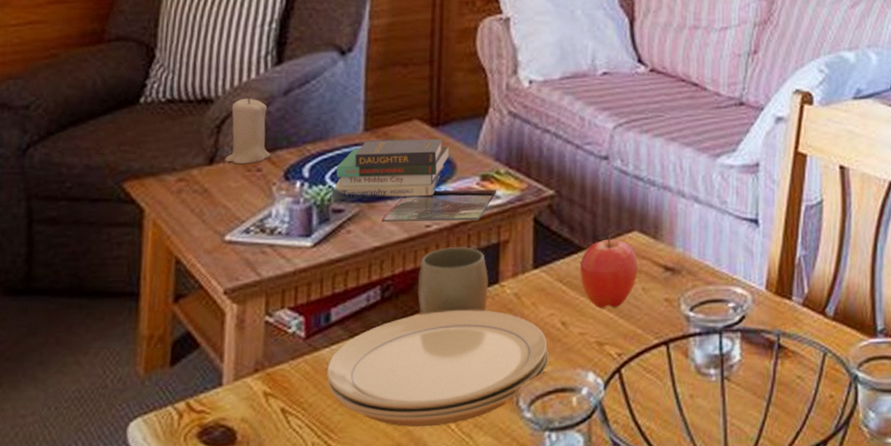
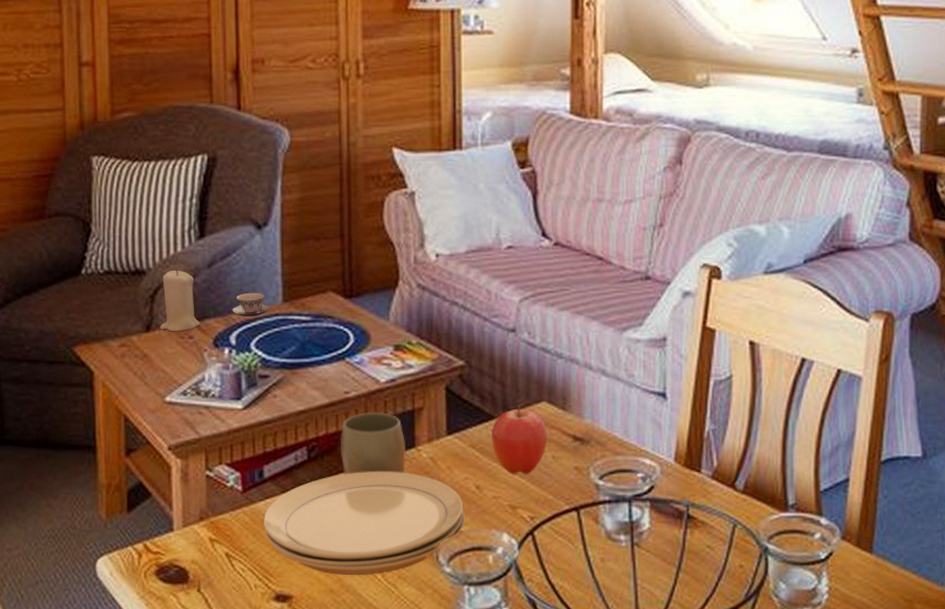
teacup: none [307,121,350,147] -> present [232,292,271,317]
books: present [332,138,449,201] -> none [257,310,363,367]
magazine: present [382,189,497,223] -> none [304,359,410,389]

